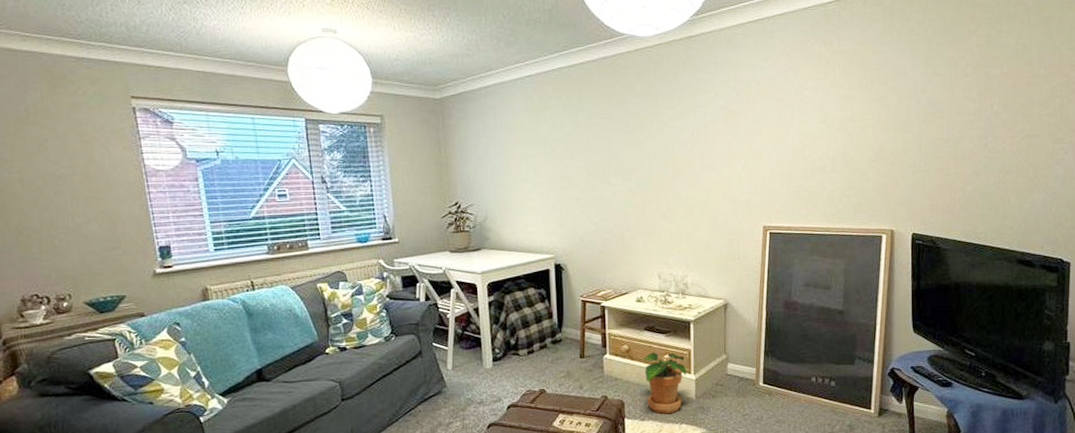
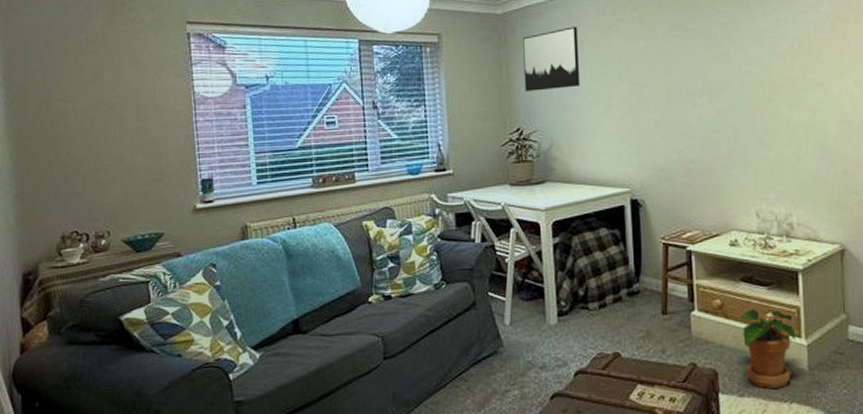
wall art: none [459,112,511,170] -> present [523,26,581,92]

